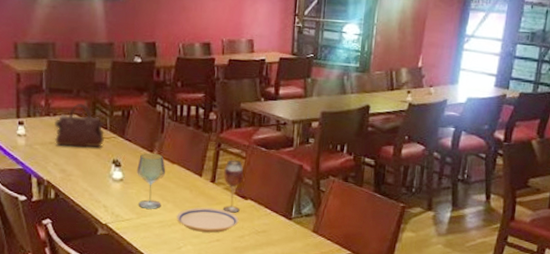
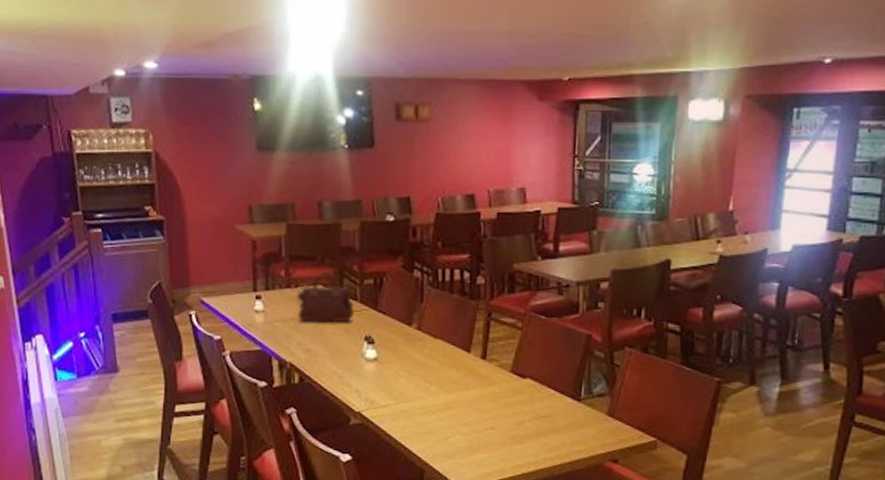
wine glass: present [137,153,166,209] -> none [393,326,428,393]
plate: present [177,207,239,233] -> none [442,389,517,420]
wineglass: present [223,160,244,213] -> none [496,331,521,395]

